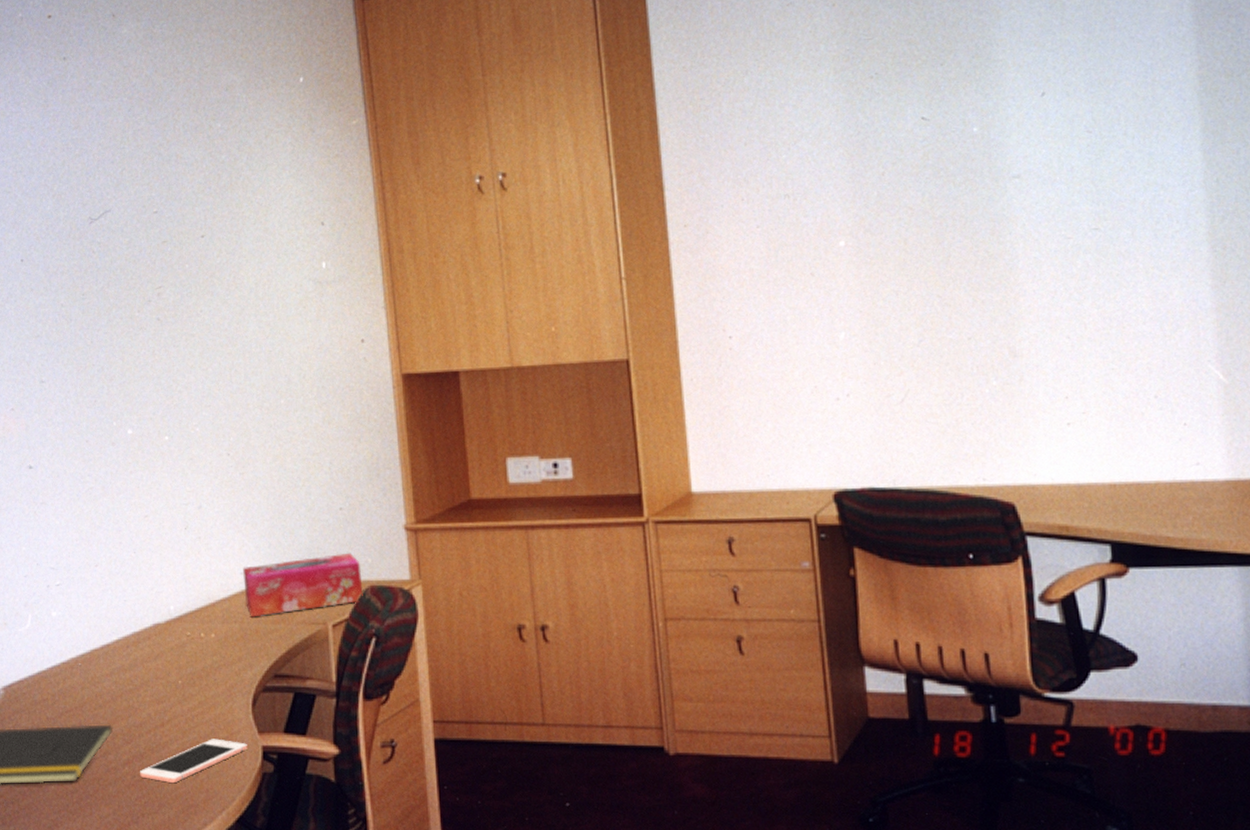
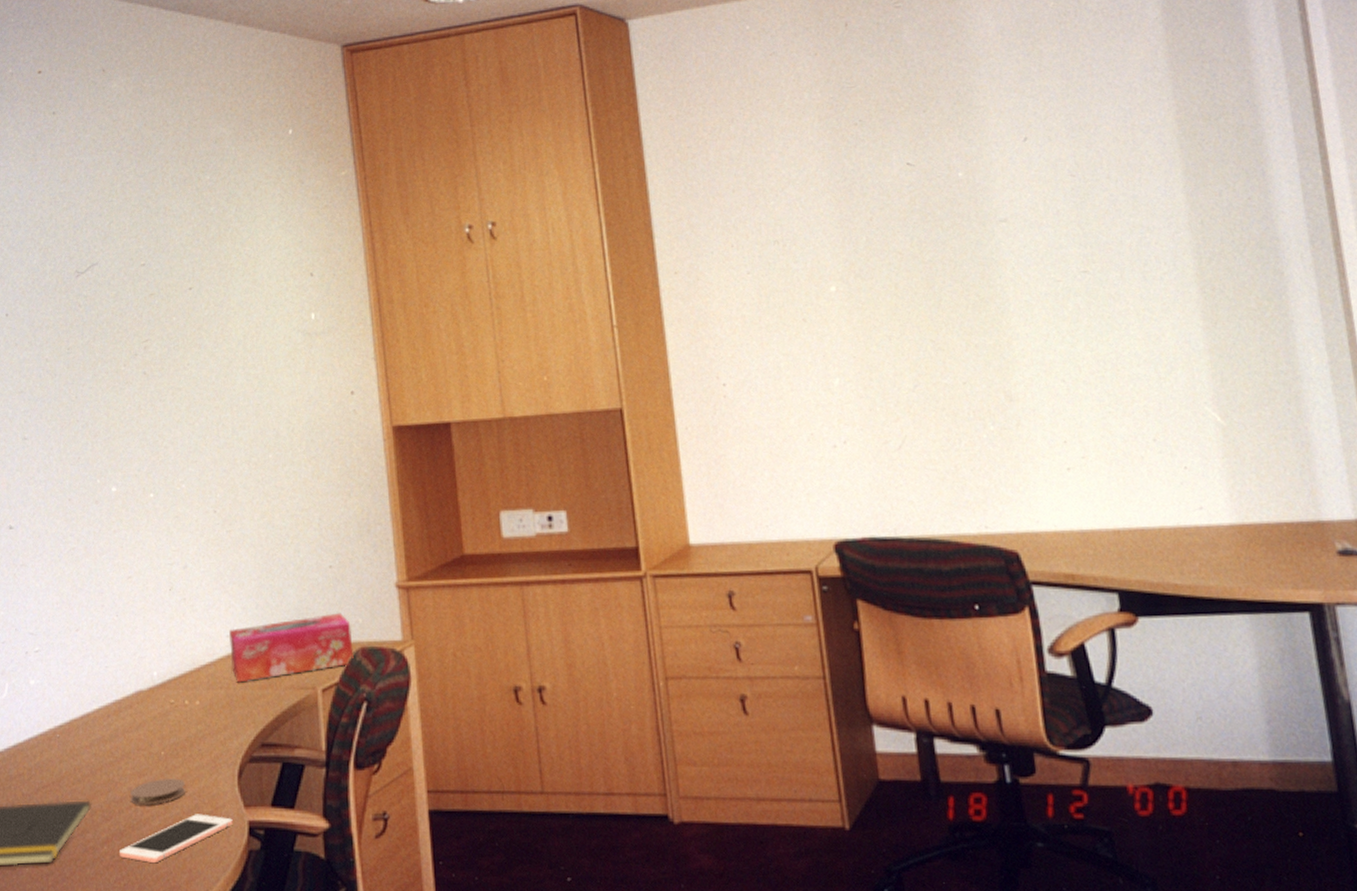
coaster: none [149,704,203,730] -> present [130,777,186,805]

